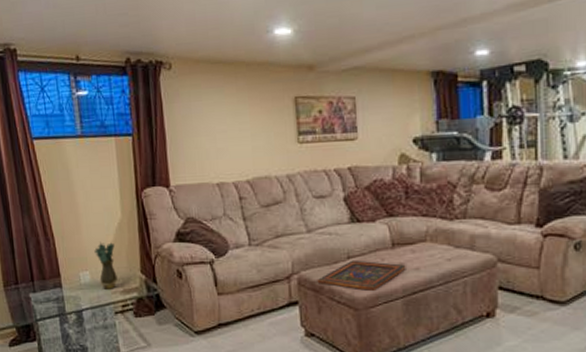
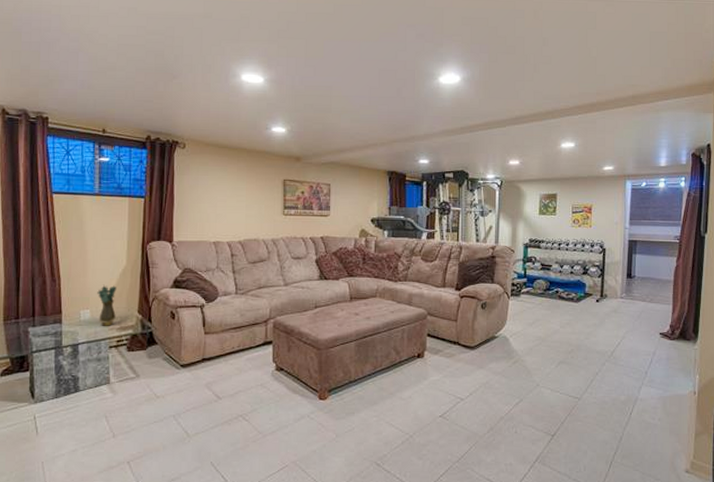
painted panel: present [317,260,406,291] -> none [289,309,360,334]

